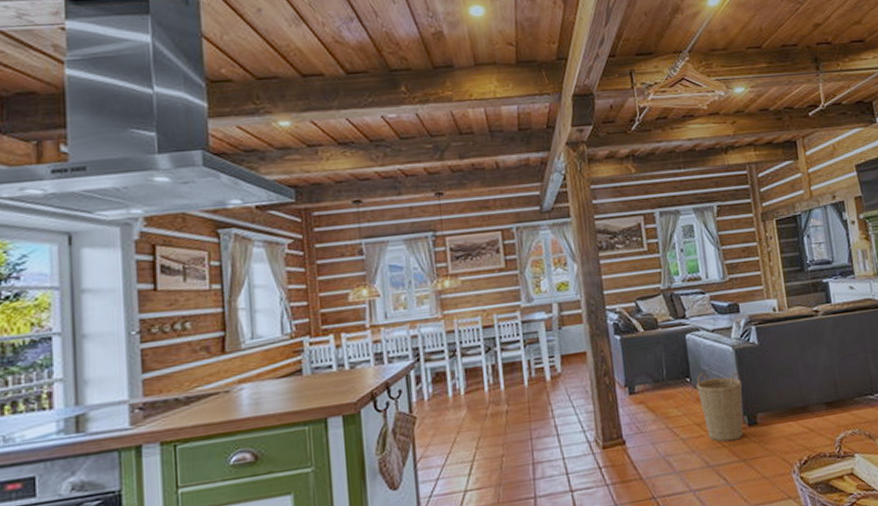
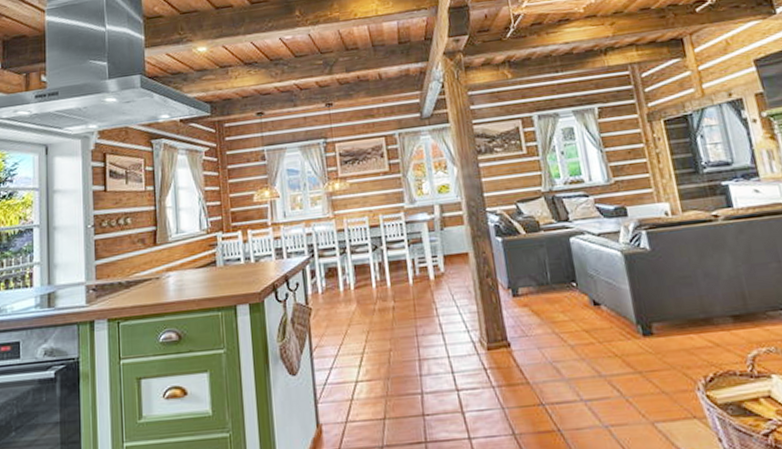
basket: present [696,372,744,442] -> none [583,277,638,352]

